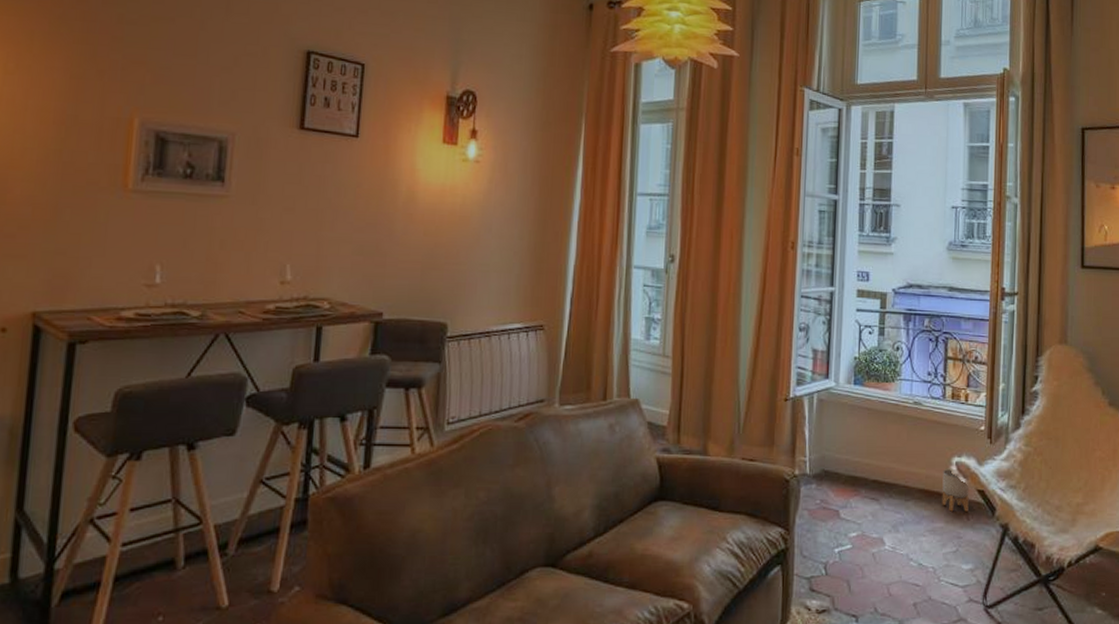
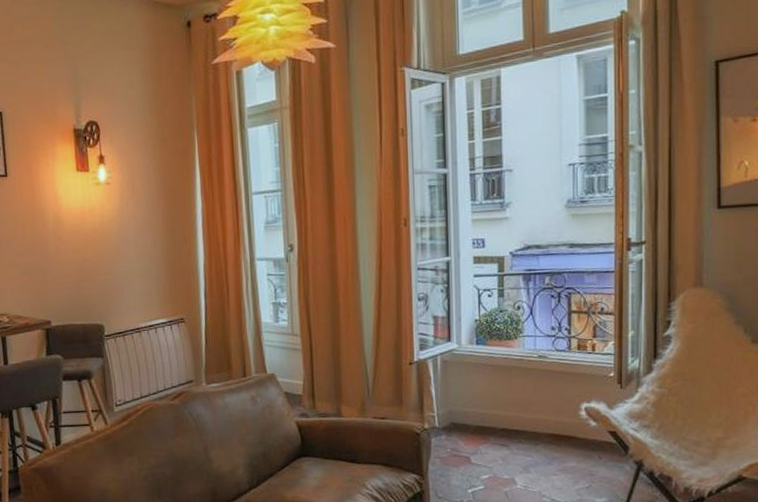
planter: present [942,469,969,512] -> none [572,414,600,452]

